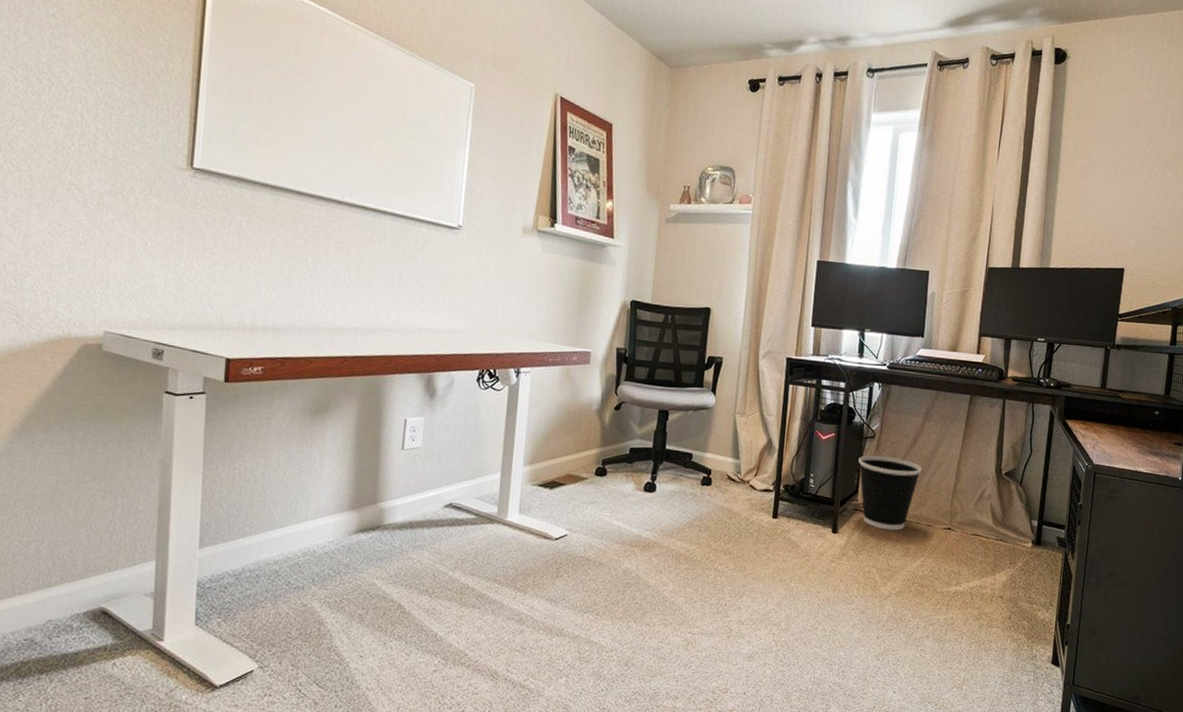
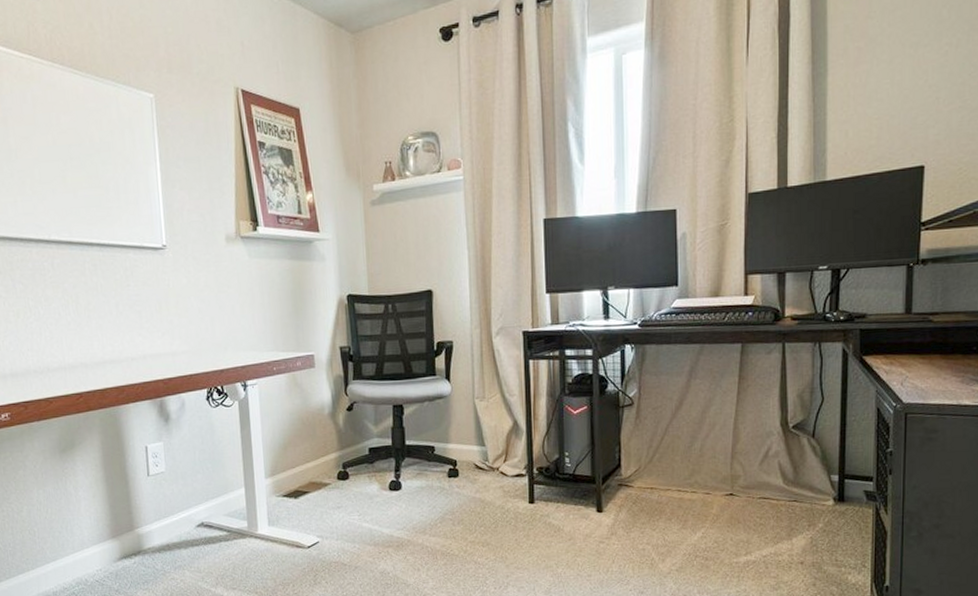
wastebasket: present [858,455,922,531] -> none [617,424,692,504]

